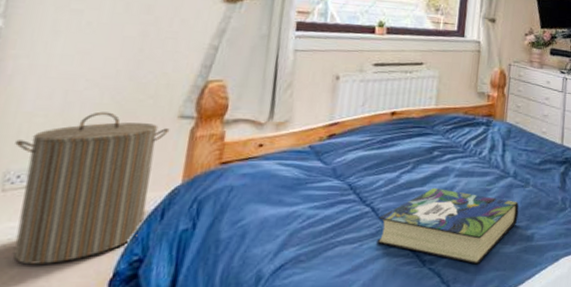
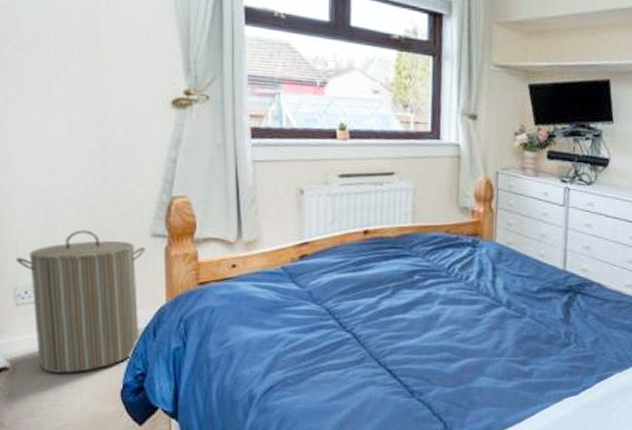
book: present [376,187,519,265] -> none [360,315,515,399]

